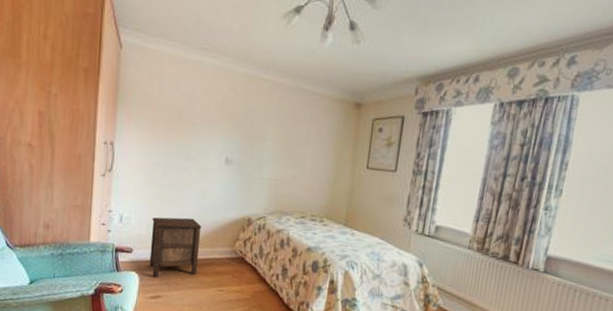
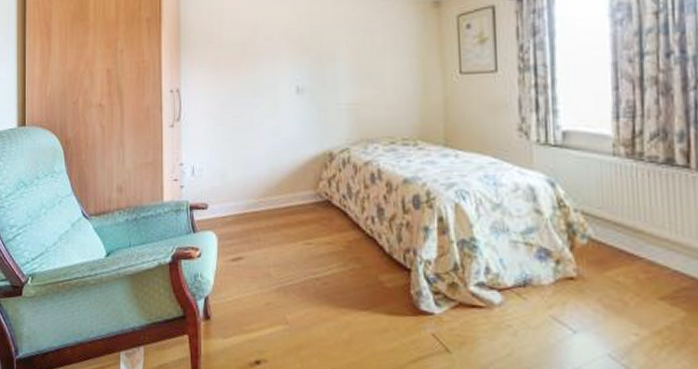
nightstand: present [149,217,202,278] -> none [225,161,279,236]

